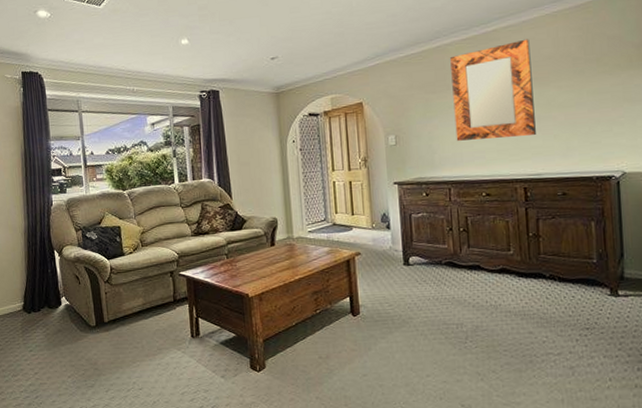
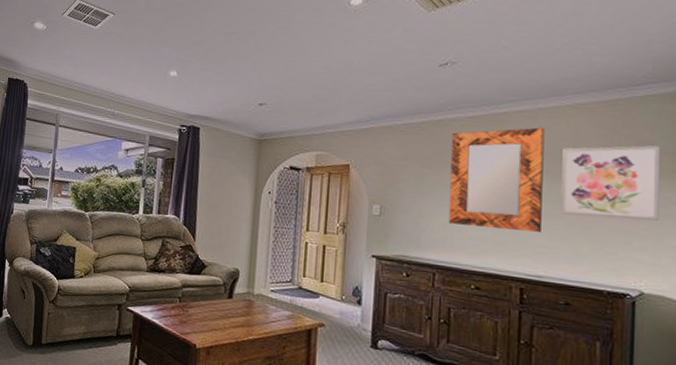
wall art: none [547,40,633,116] -> present [561,145,661,222]

